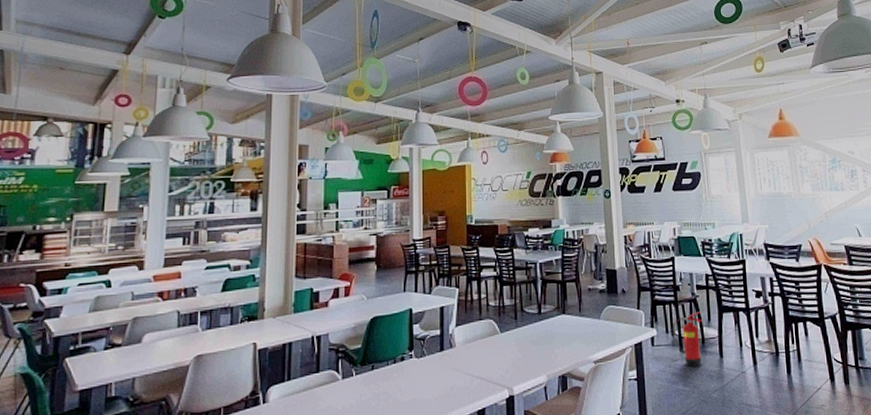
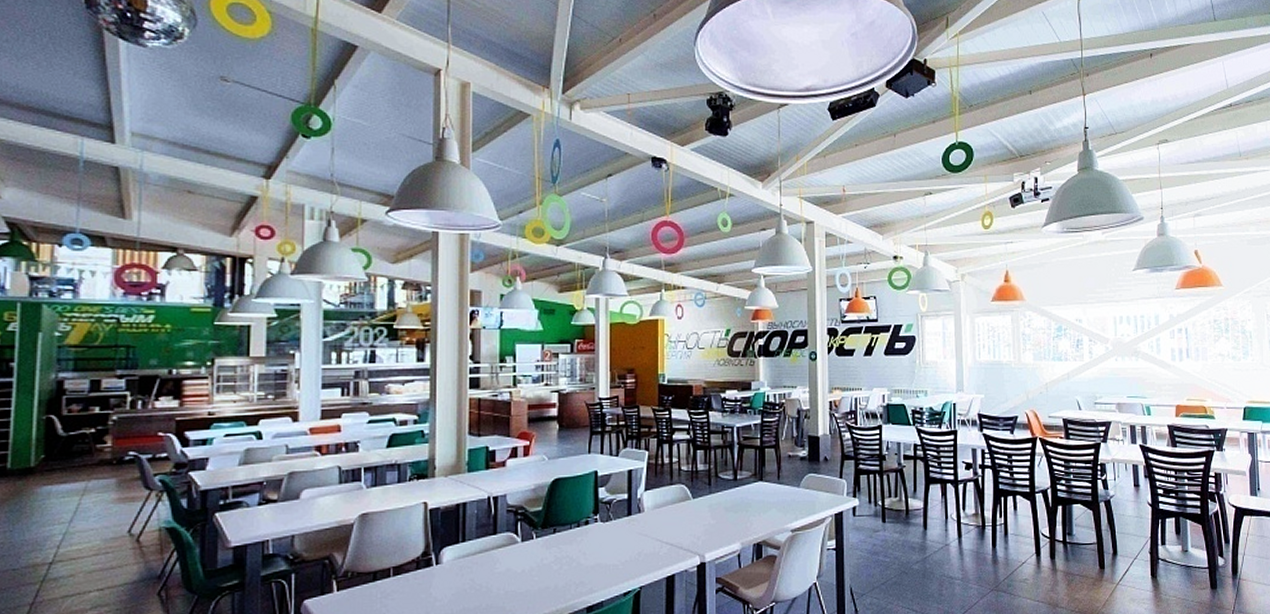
fire extinguisher: present [672,311,702,368] -> none [875,482,907,539]

